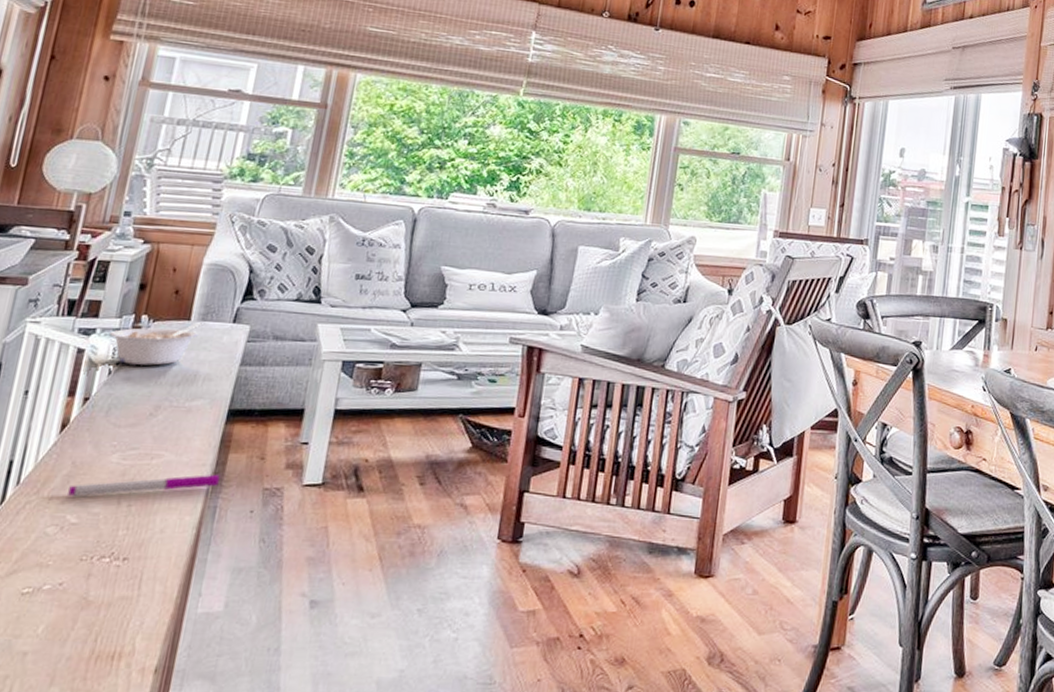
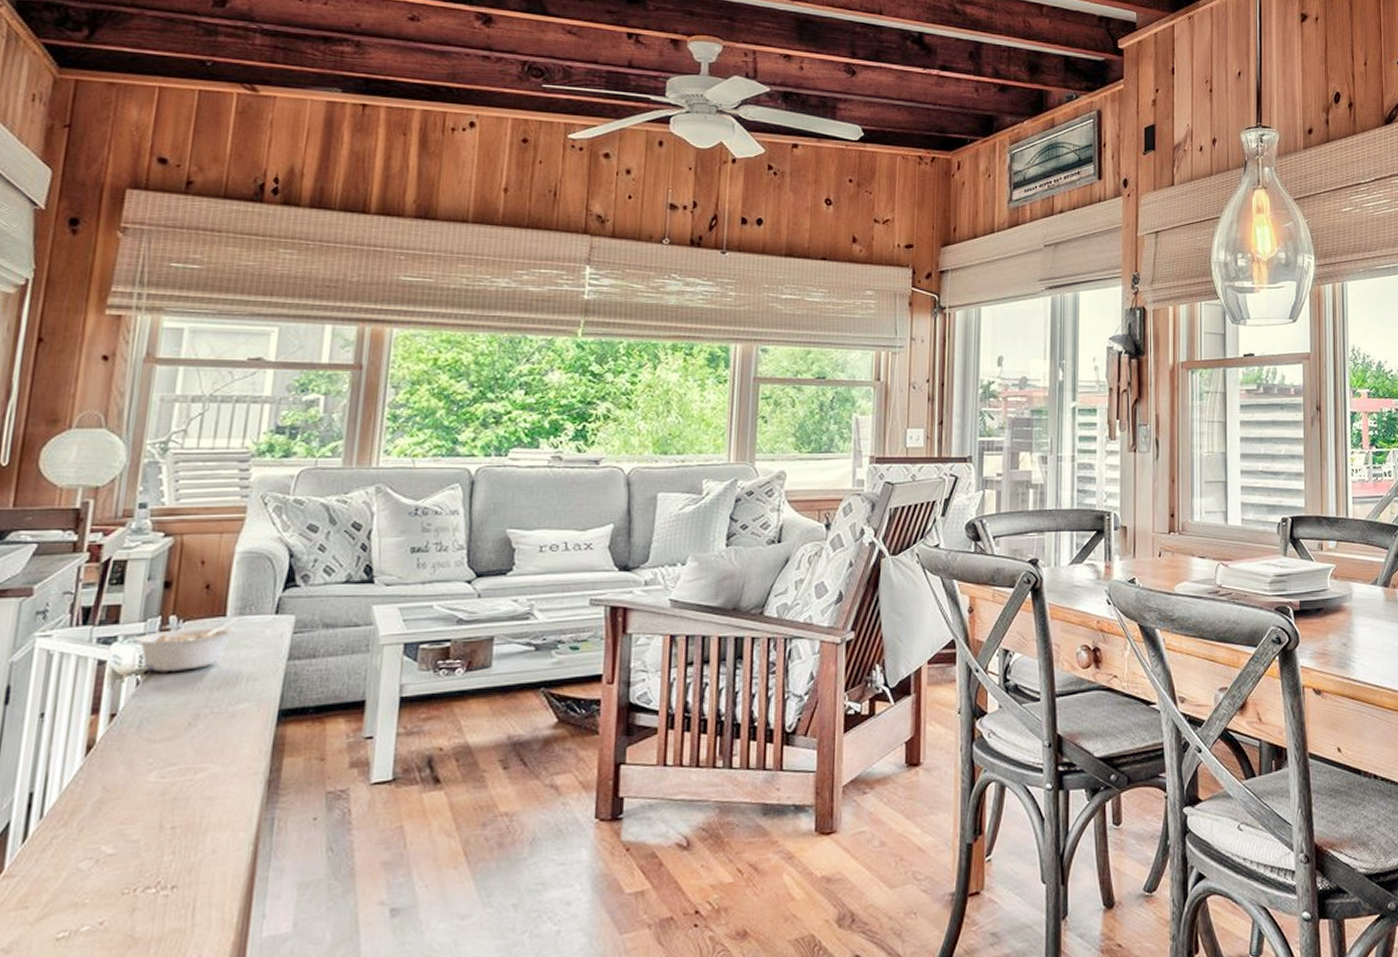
pen: present [68,474,220,496] -> none [101,782,275,824]

